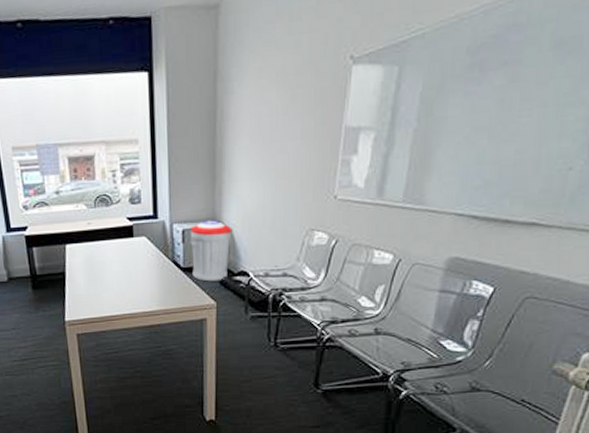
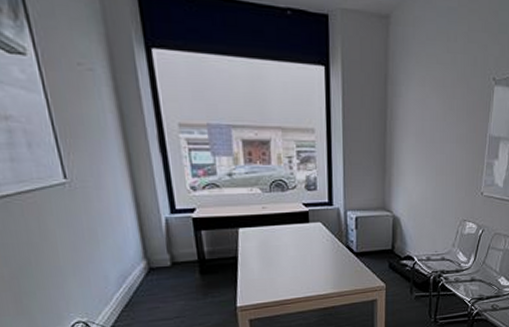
trash can: present [190,220,233,282] -> none [362,209,400,266]

